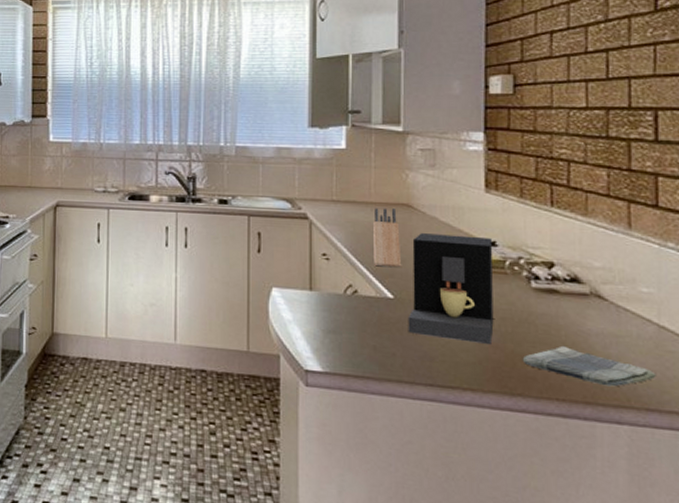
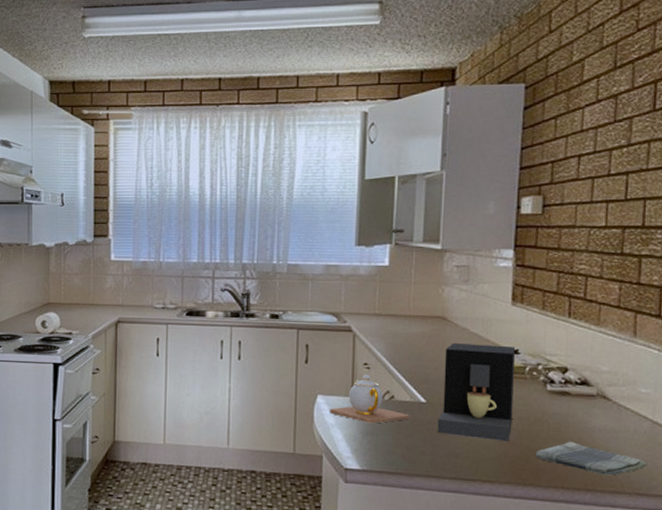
teapot: none [286,266,376,321] -> present [330,374,410,424]
knife block: present [373,208,401,268] -> none [410,320,434,375]

